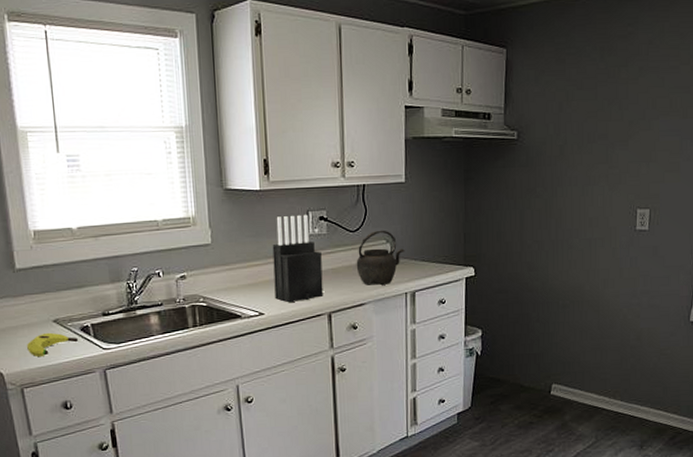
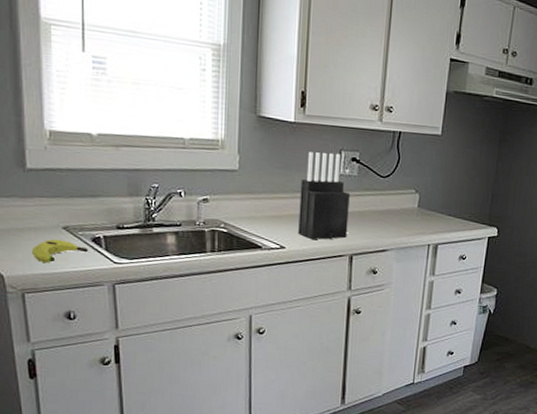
kettle: present [356,230,405,285] -> none [383,179,433,234]

